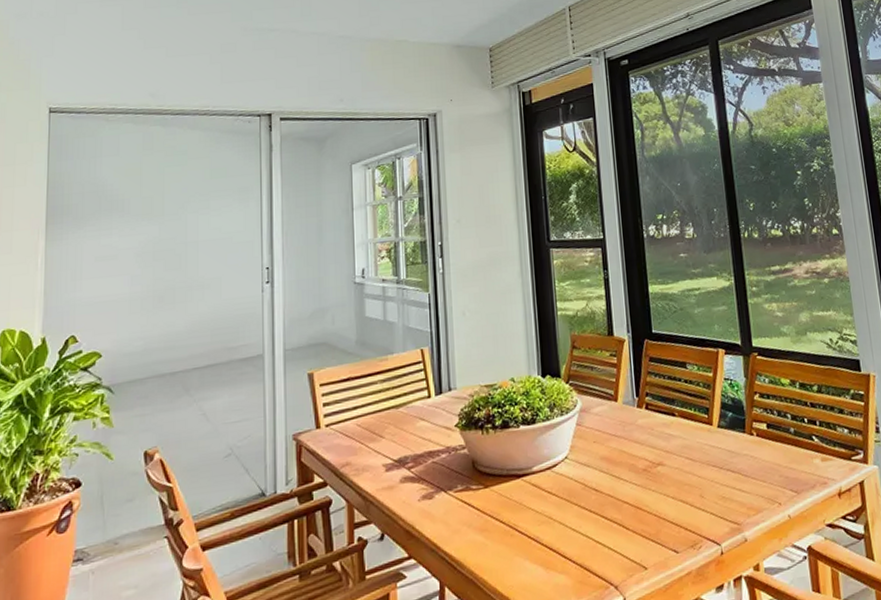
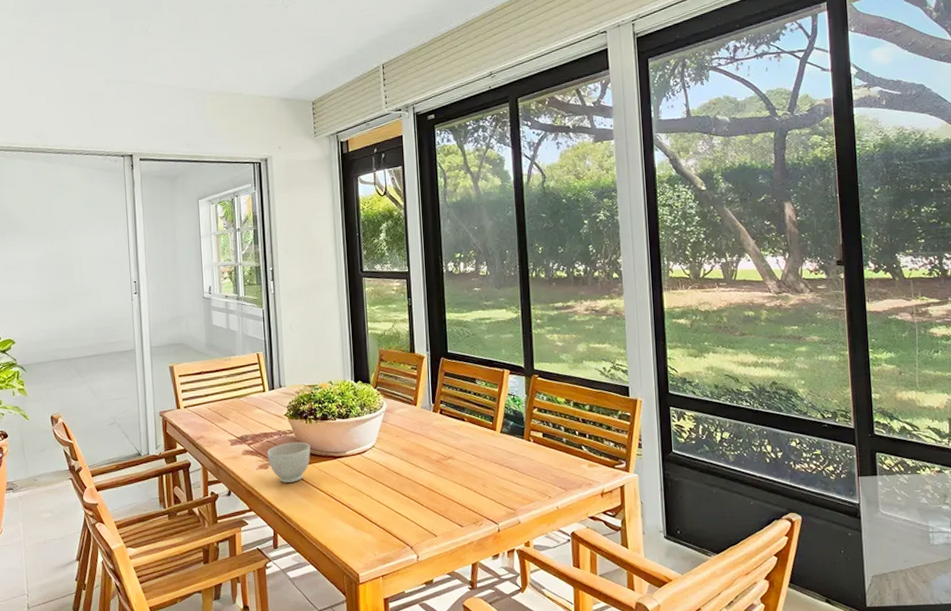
bowl: none [432,459,488,516] -> present [266,442,311,483]

